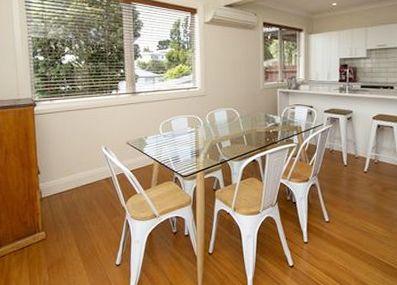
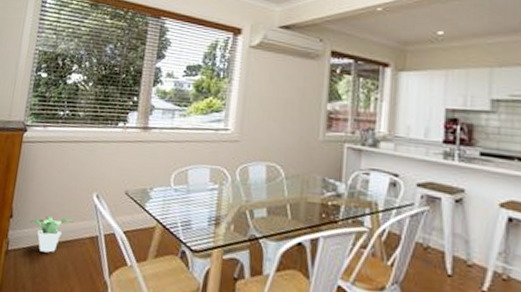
potted plant: none [55,167,91,195] -> present [29,216,74,253]

